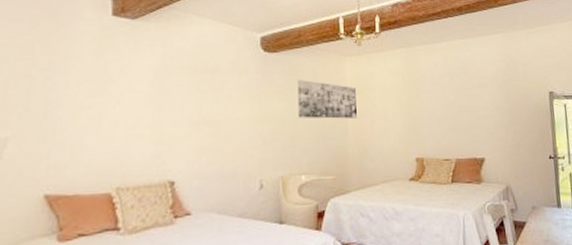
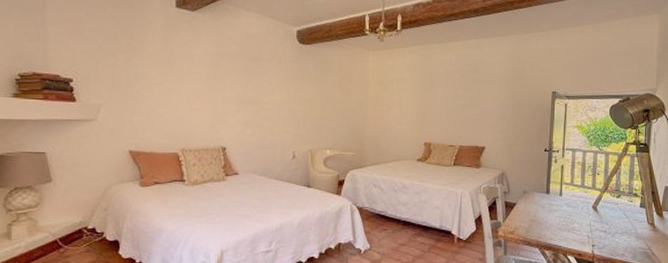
wall art: present [298,80,357,119] -> none [326,70,376,105]

